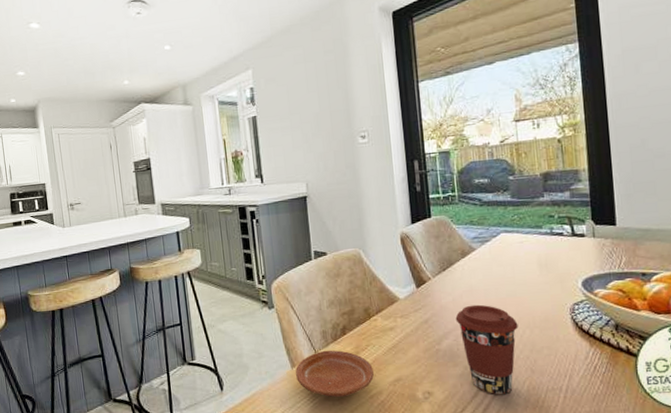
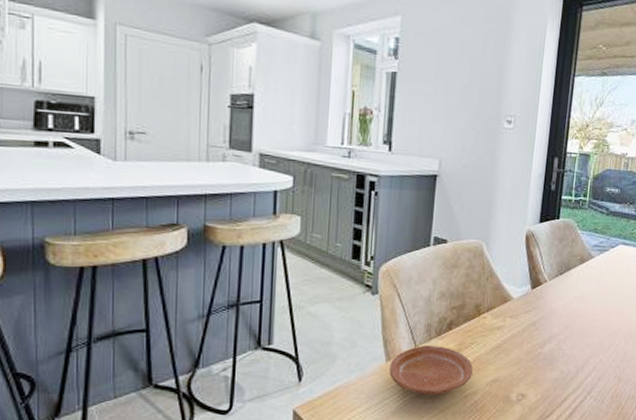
coffee cup: present [455,304,518,395] -> none [562,311,616,401]

